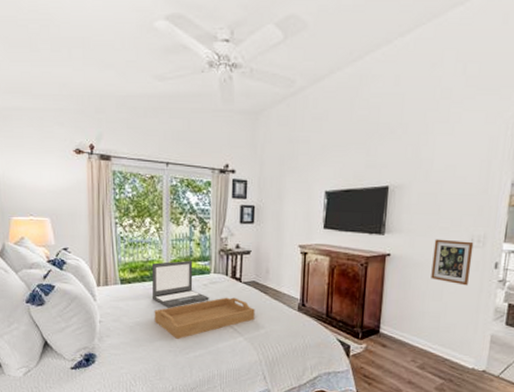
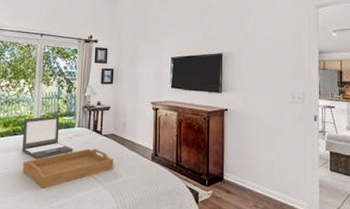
picture frame: present [431,239,474,286] -> none [263,96,295,136]

